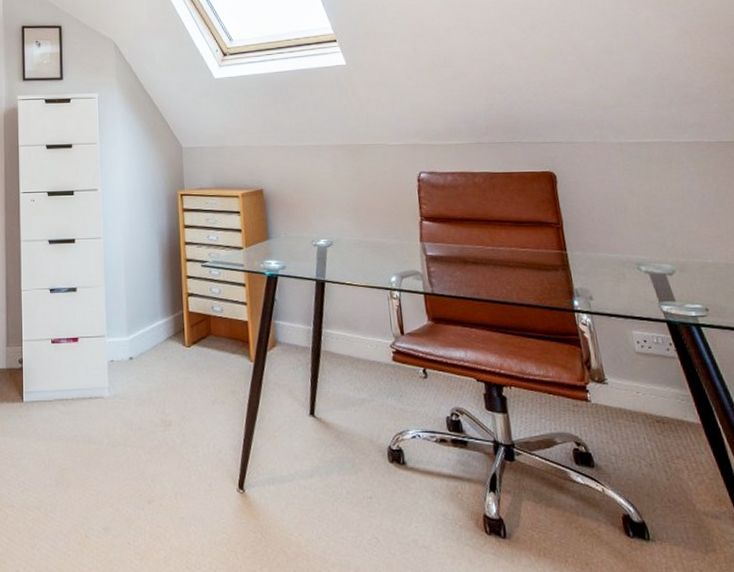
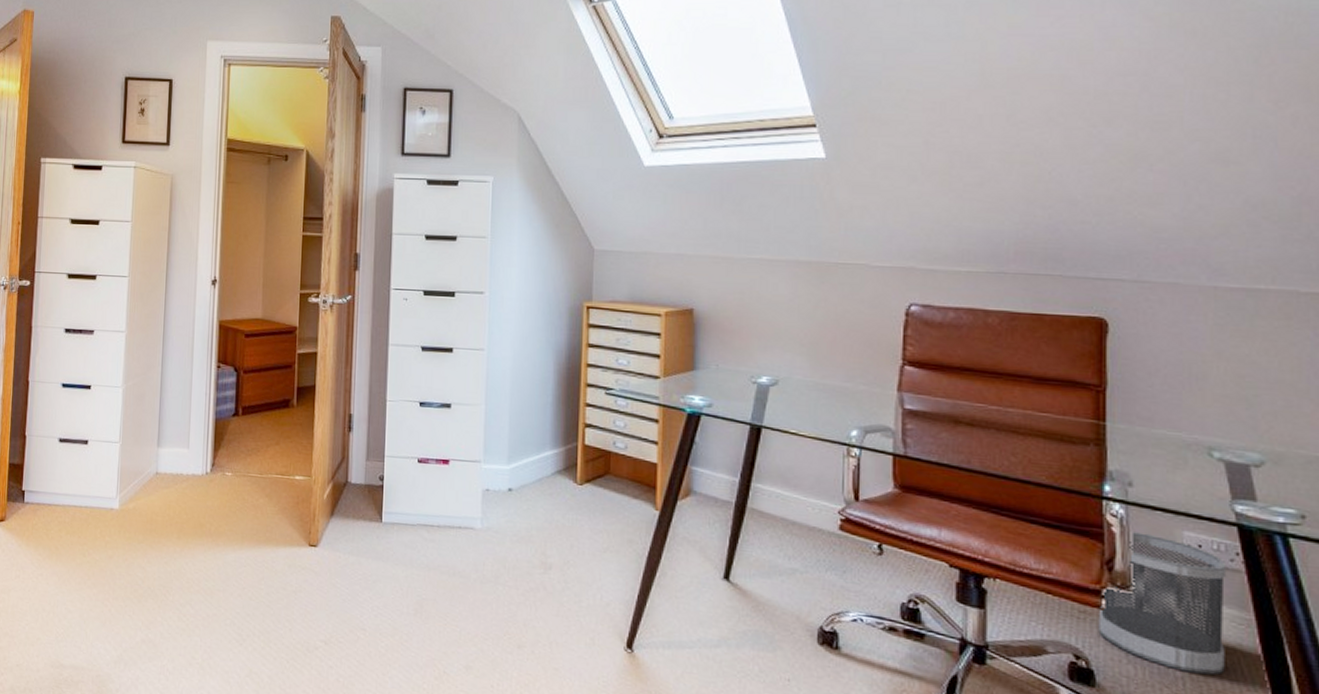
wastebasket: none [586,336,679,445] -> present [1098,532,1227,675]

